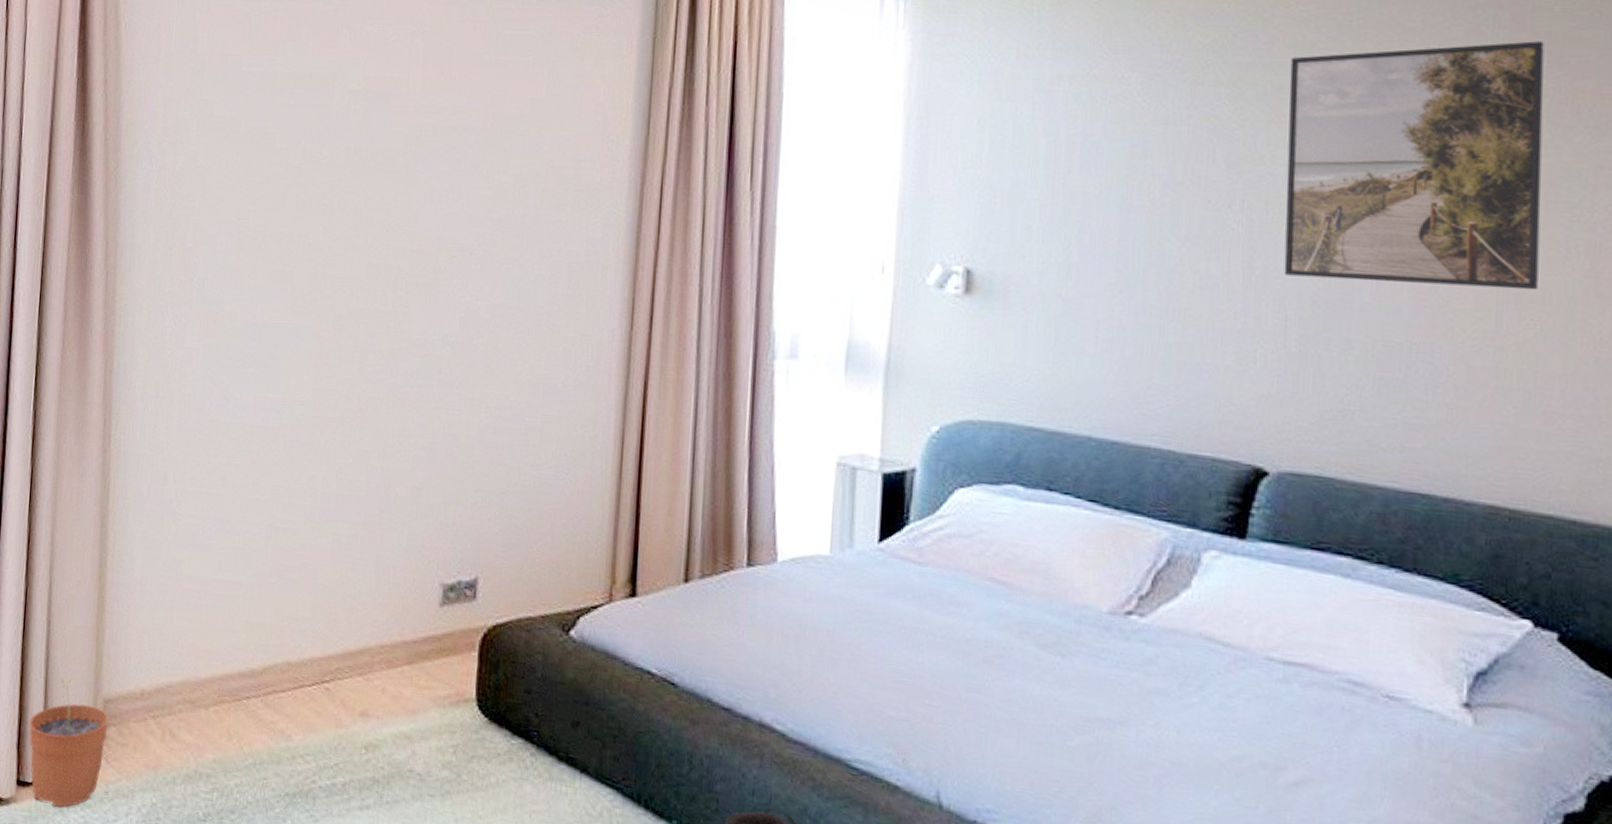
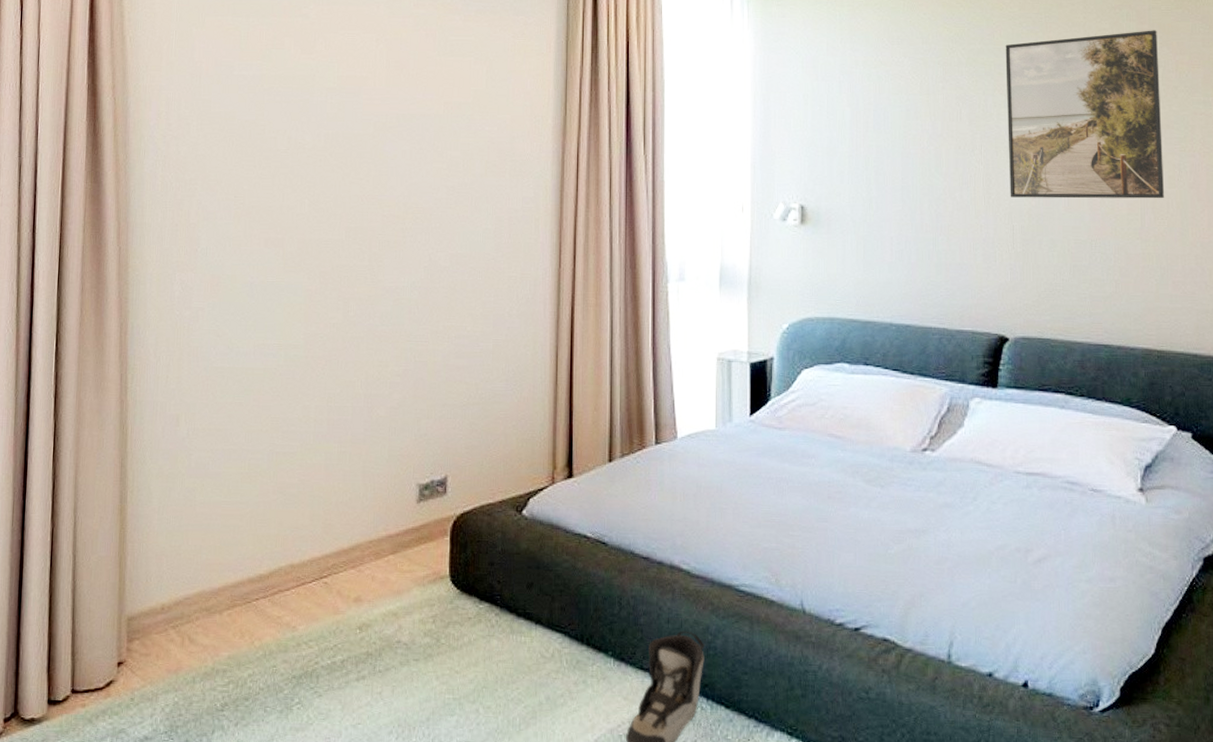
plant pot: present [29,678,109,808] -> none [58,603,132,719]

